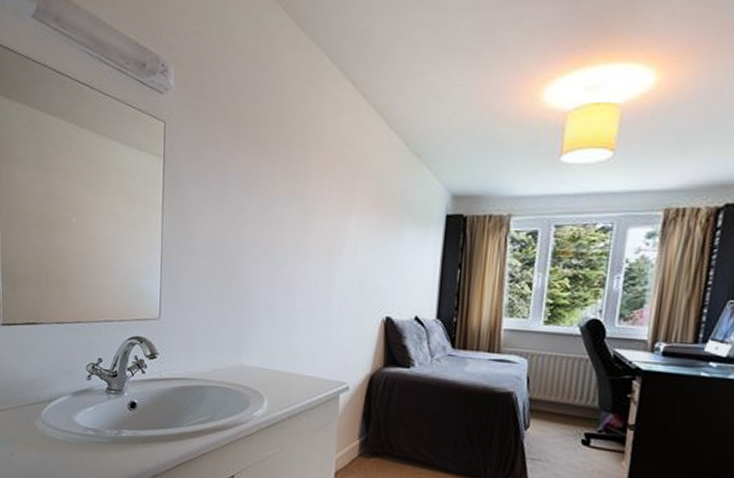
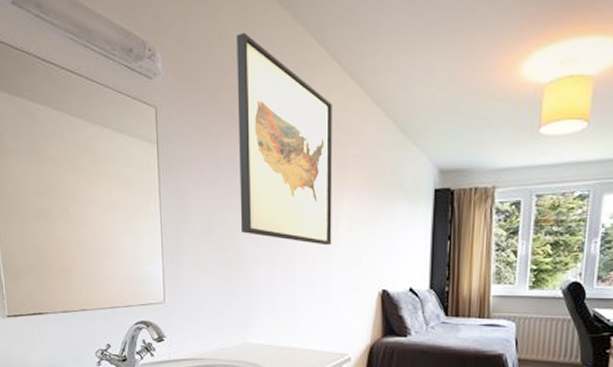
wall art: none [242,50,344,268] -> present [237,32,333,246]

